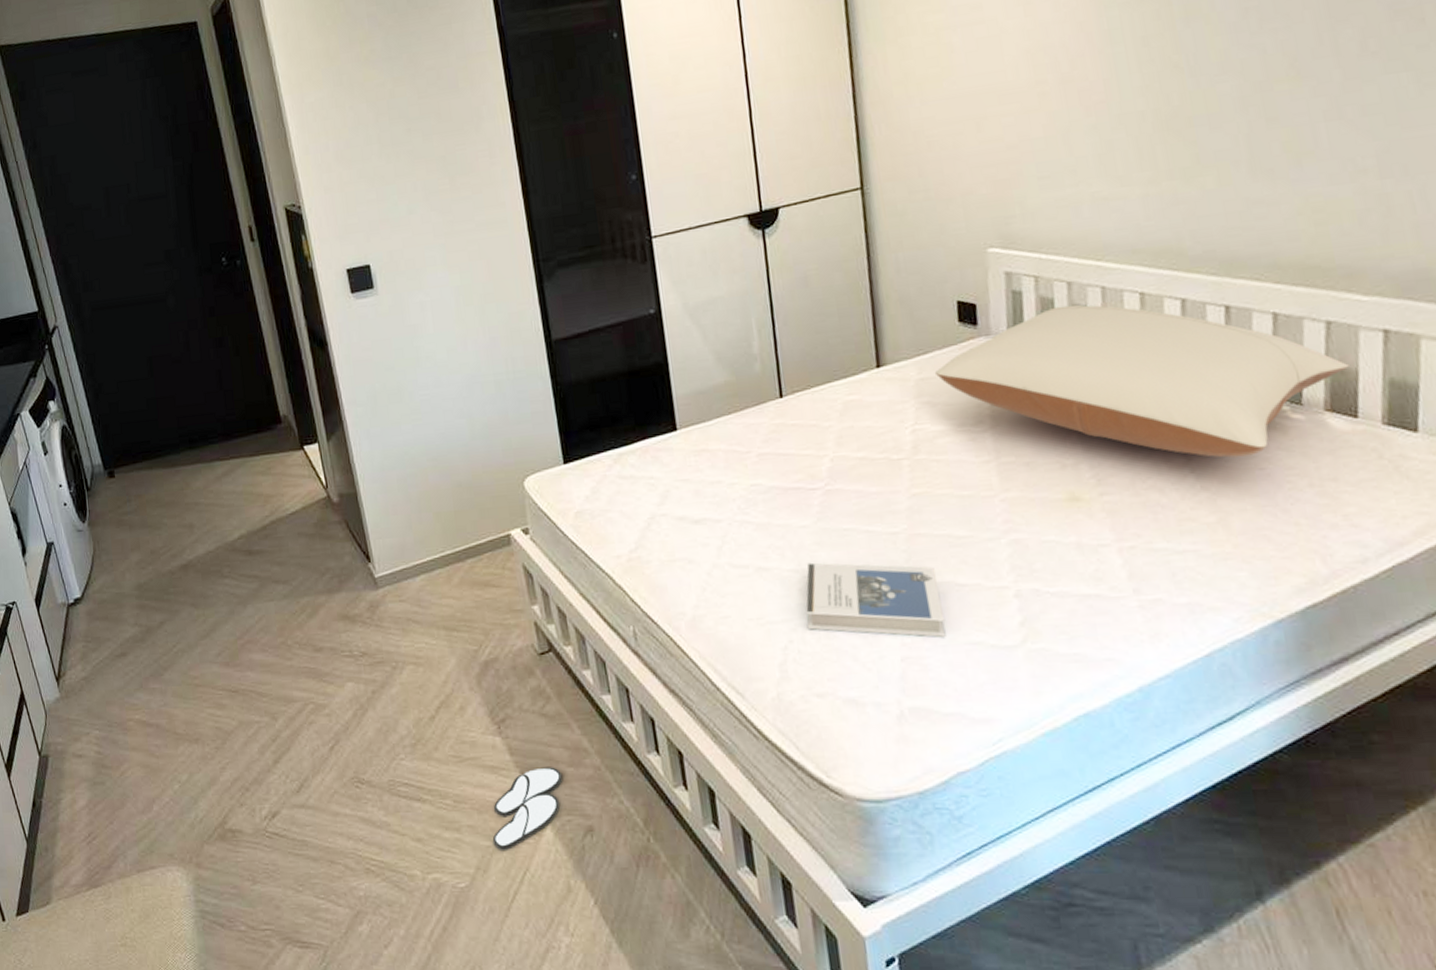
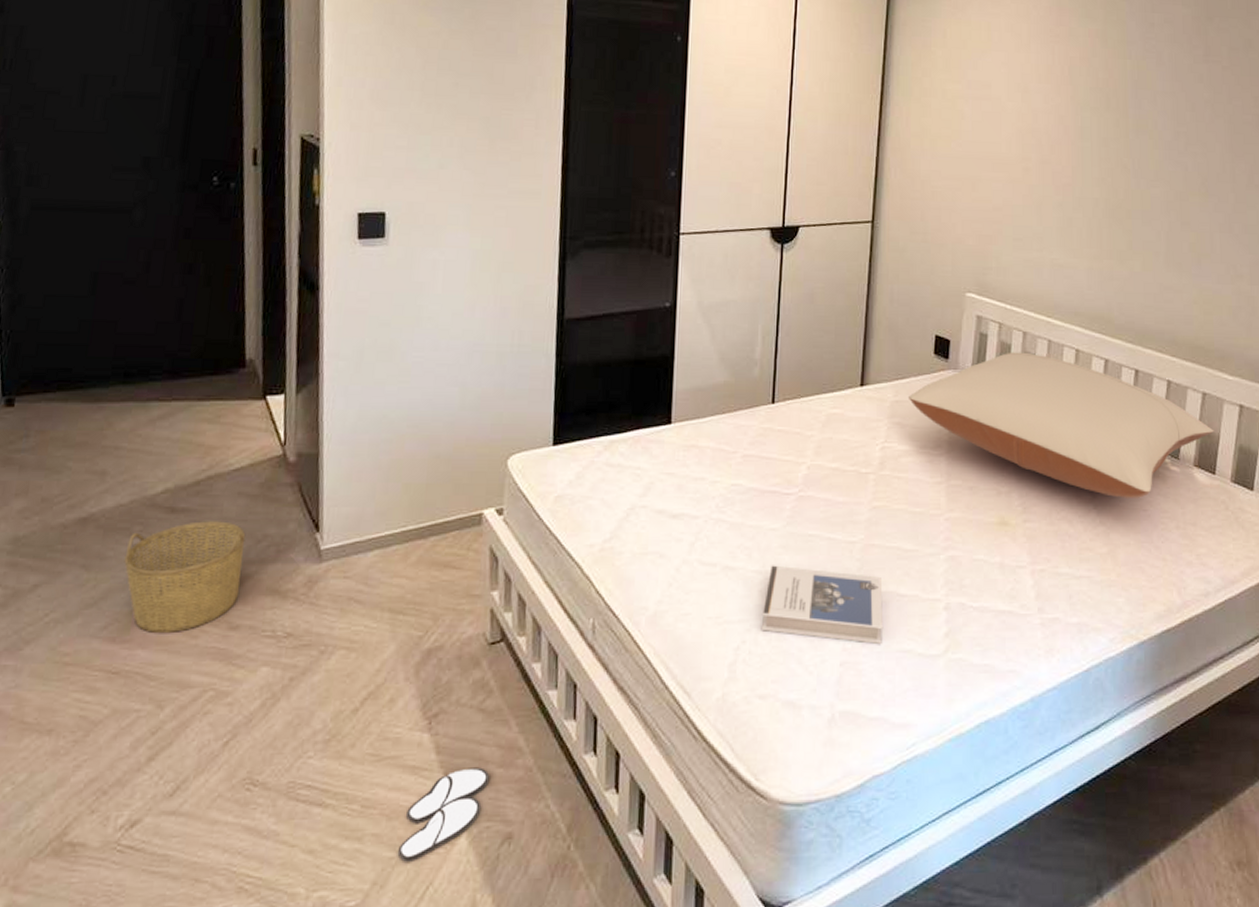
basket: none [221,559,317,657] -> present [124,521,246,633]

